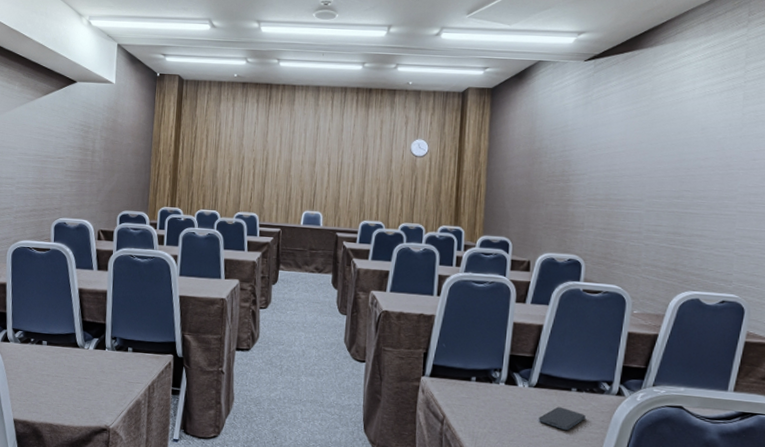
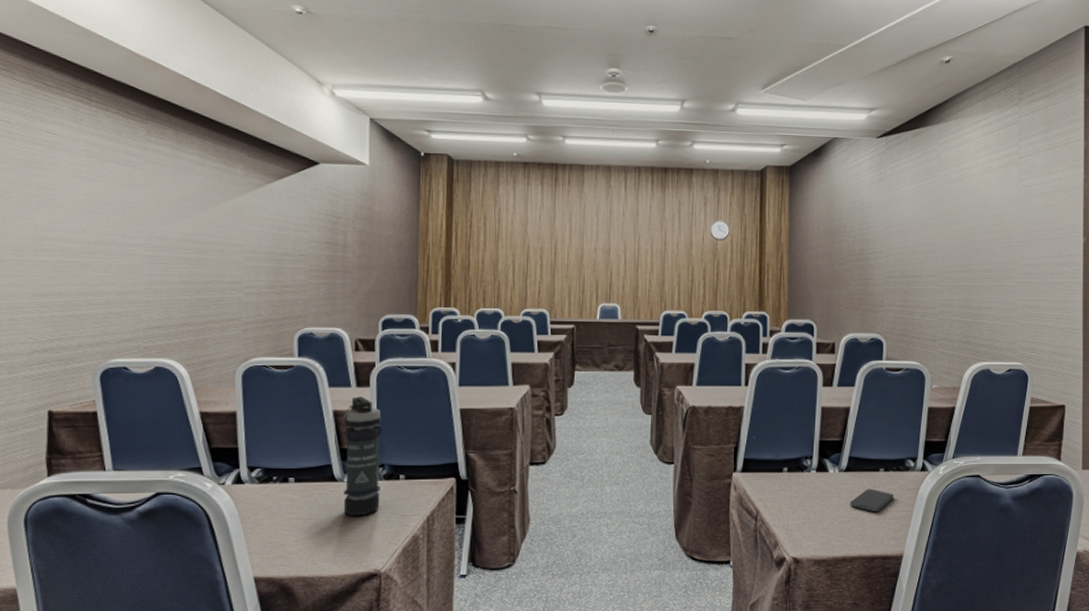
smoke grenade: none [83,278,116,379] -> present [342,396,383,517]

